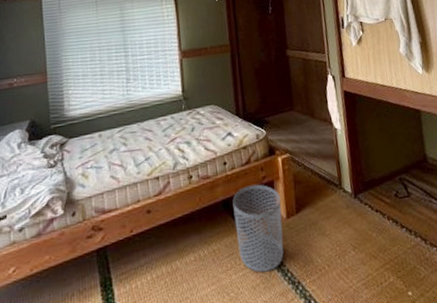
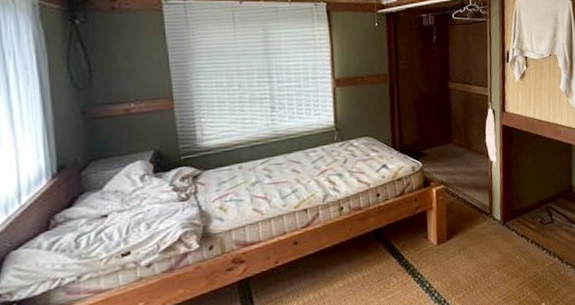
waste bin: present [232,184,284,273] -> none [384,214,433,295]

